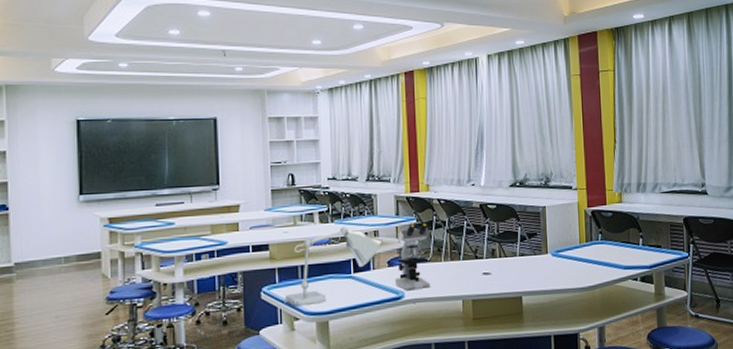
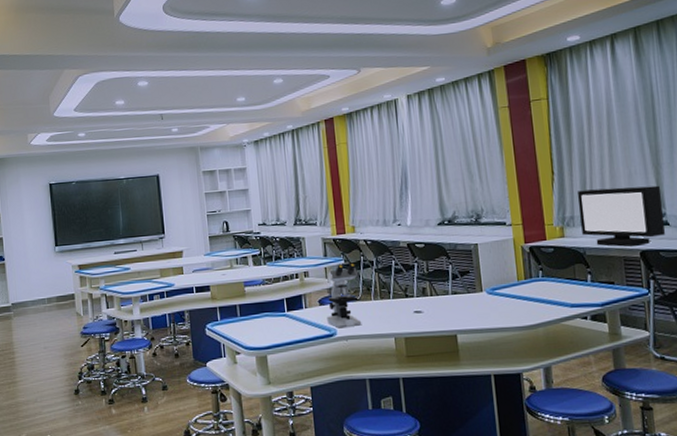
desk lamp: present [284,227,383,307] -> none [226,268,313,342]
monitor: none [634,158,705,213] -> present [576,185,666,247]

